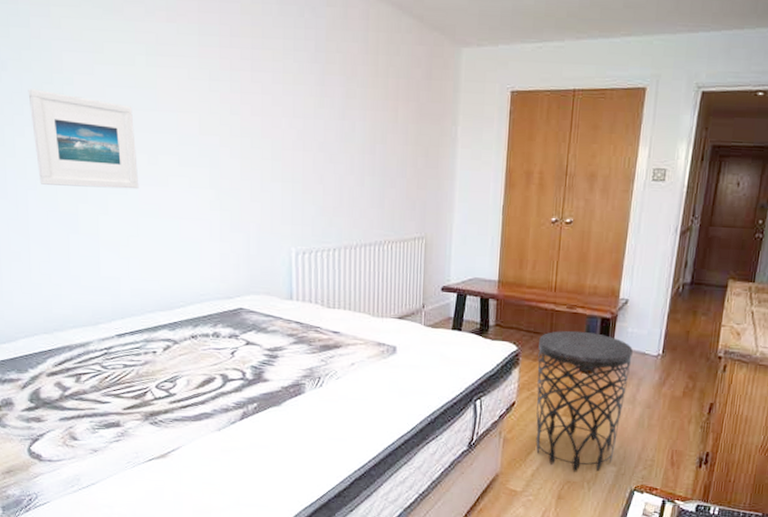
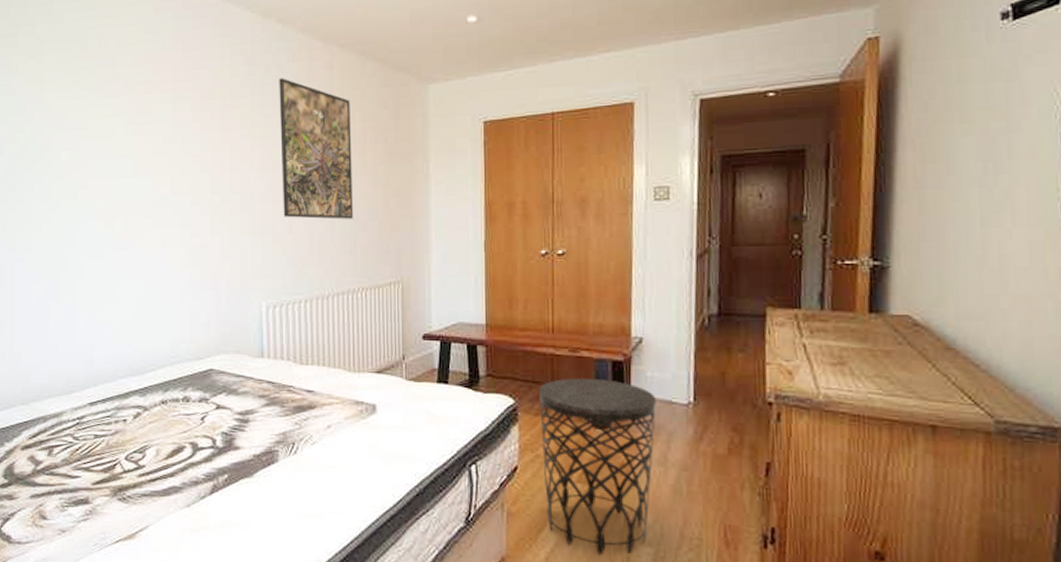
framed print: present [28,89,139,190] -> none [20,167,115,256]
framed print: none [312,22,385,174] -> present [279,78,354,219]

